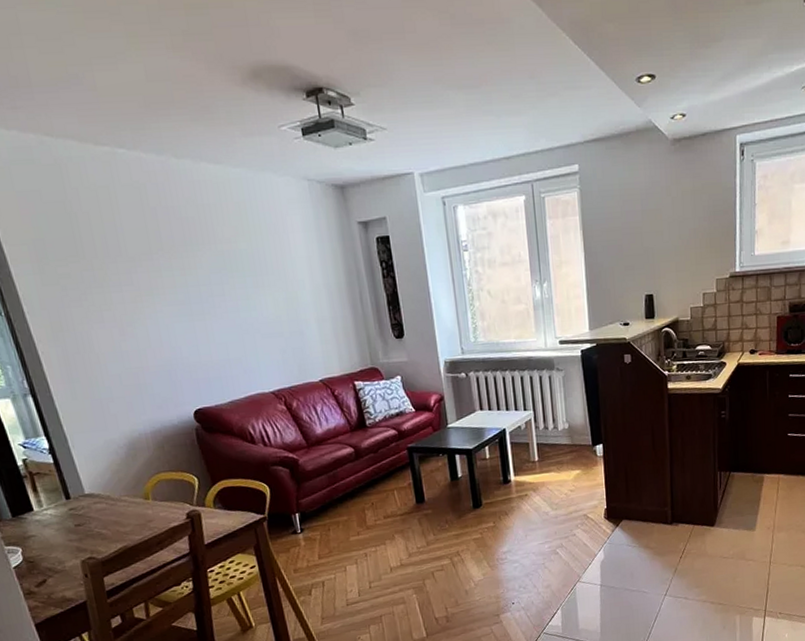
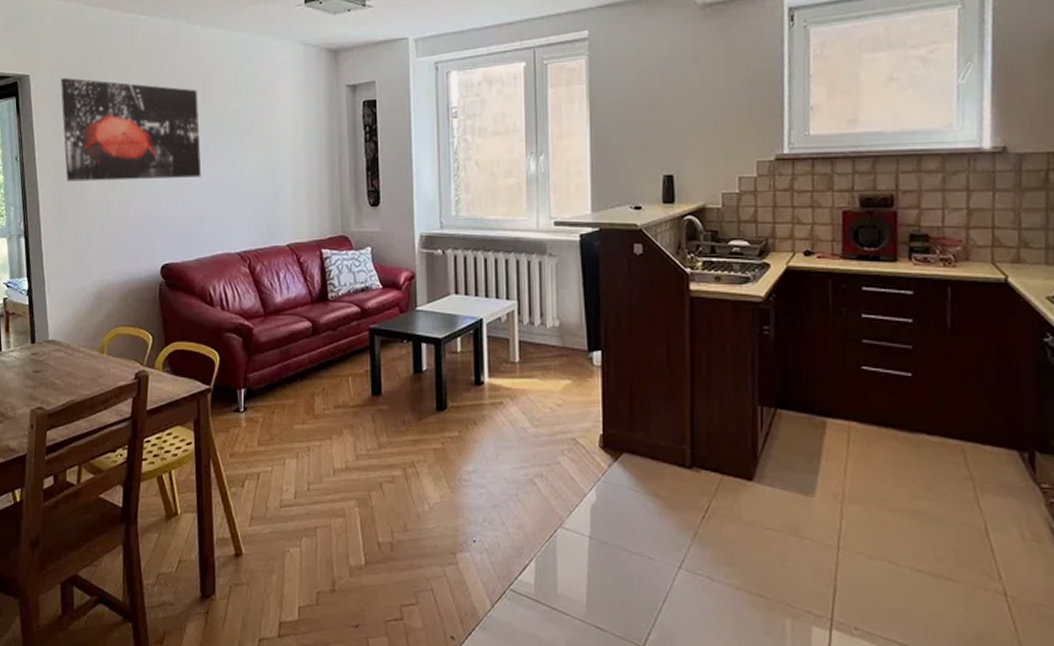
wall art: none [35,221,221,335] -> present [61,78,202,182]

